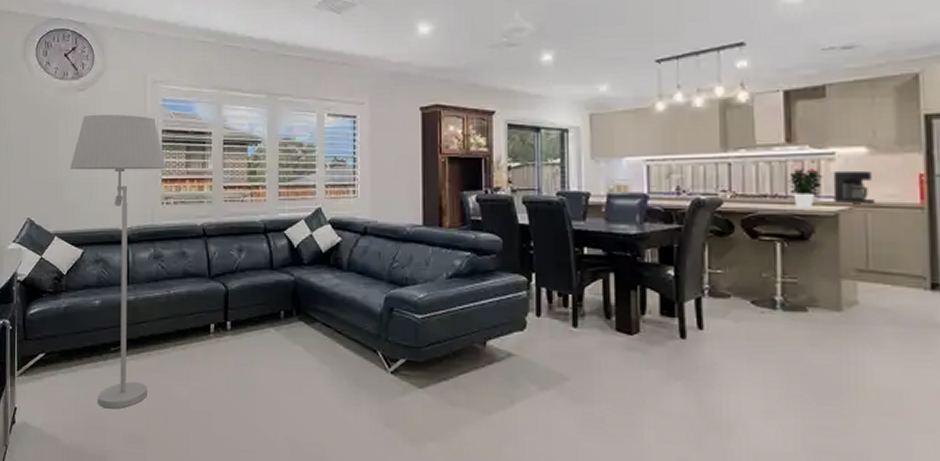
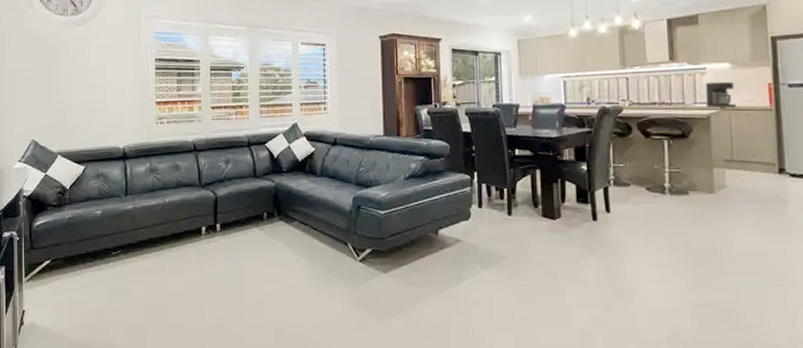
floor lamp: present [70,114,166,409] -> none [71,45,159,306]
potted flower: present [787,167,823,208] -> none [671,80,698,112]

